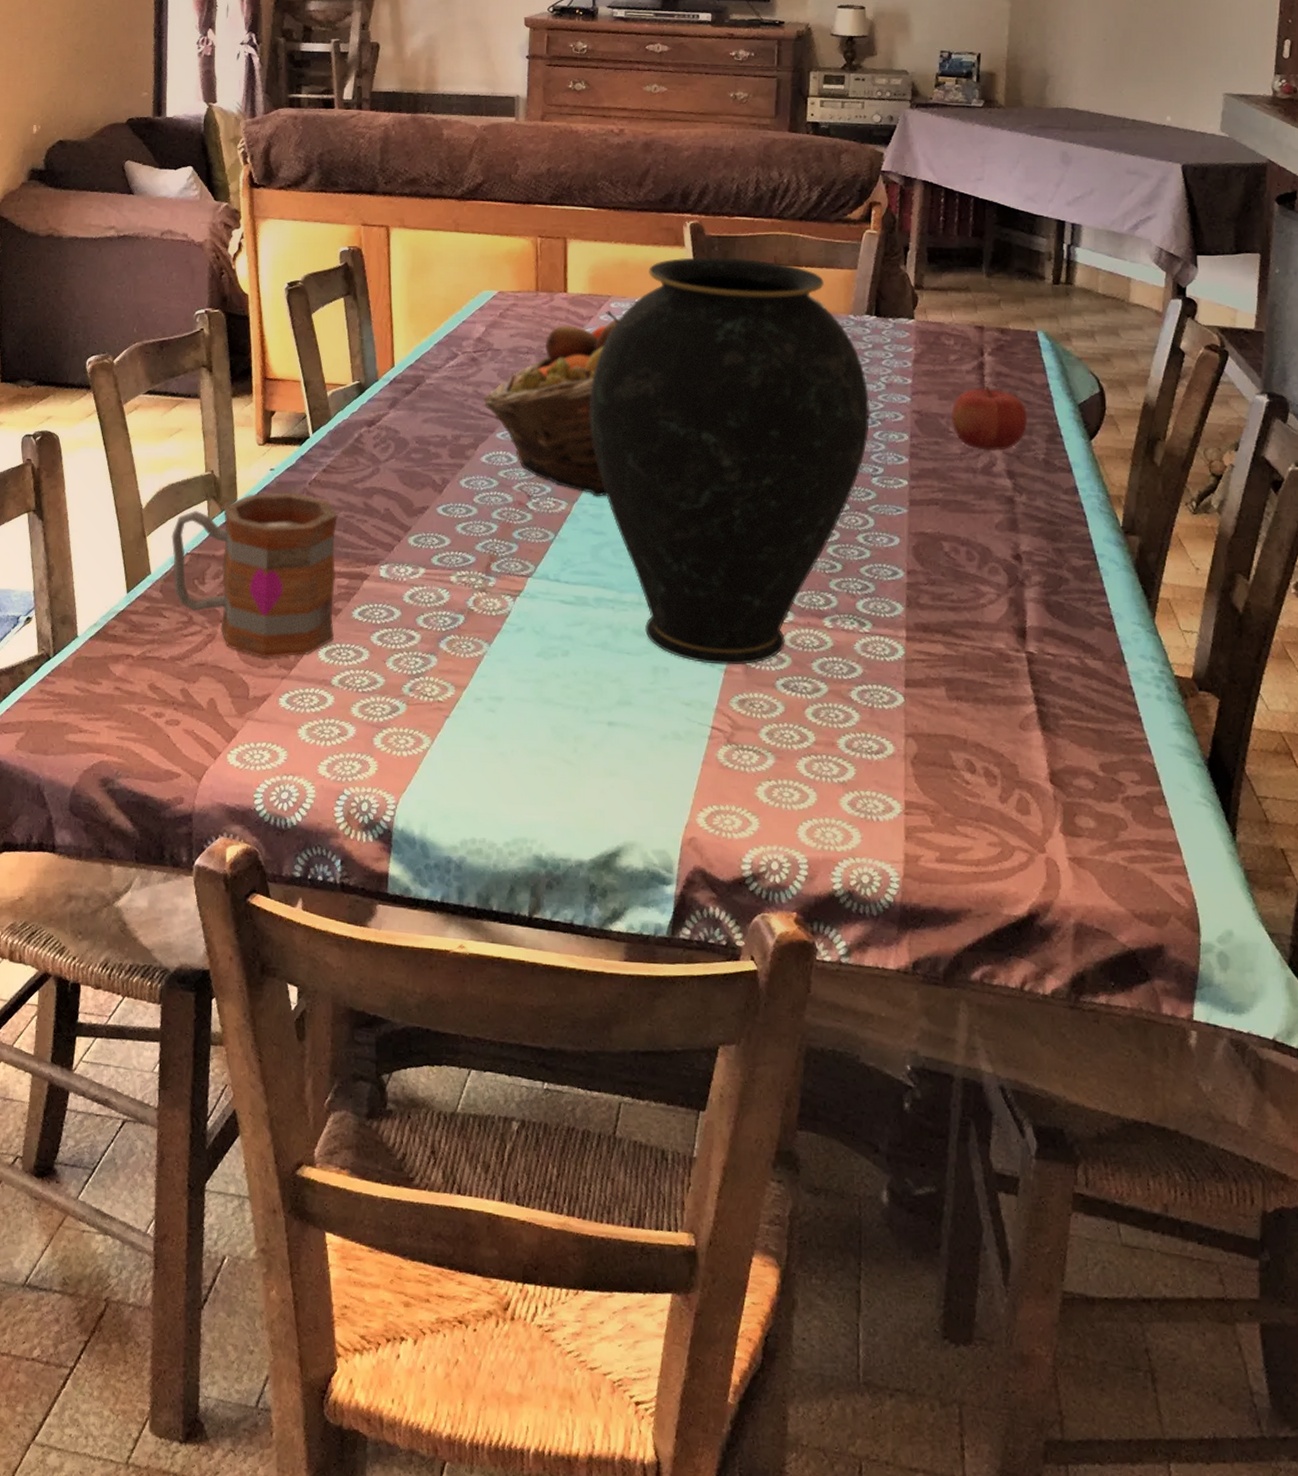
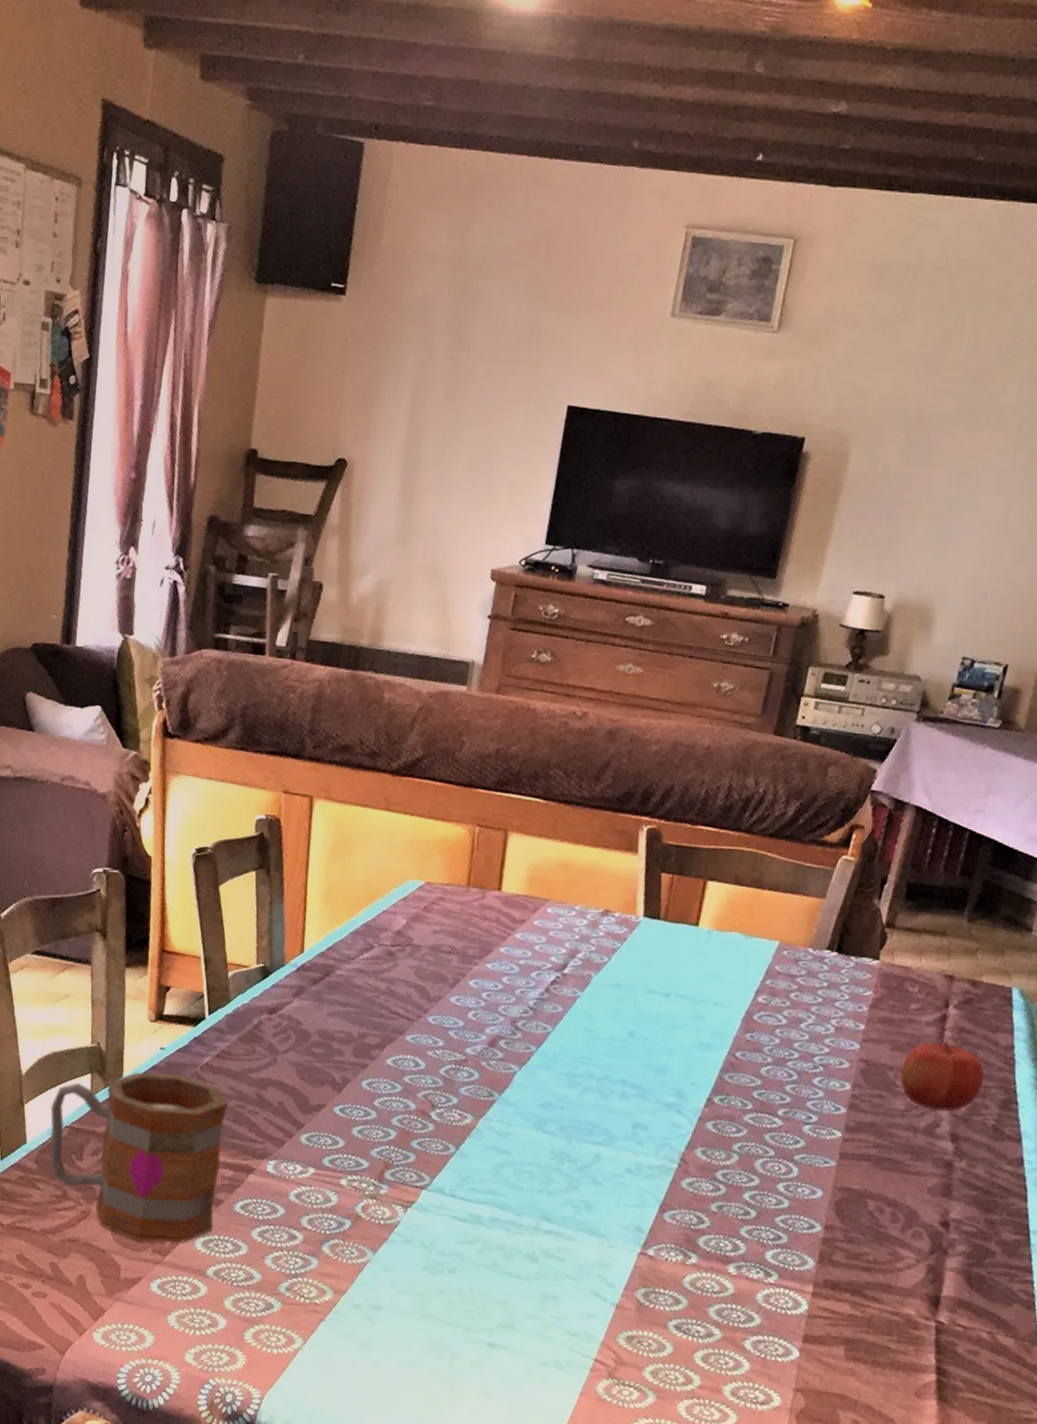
fruit basket: present [483,294,828,497] -> none [396,916,786,1115]
vase: present [590,257,871,665] -> none [508,865,816,1302]

